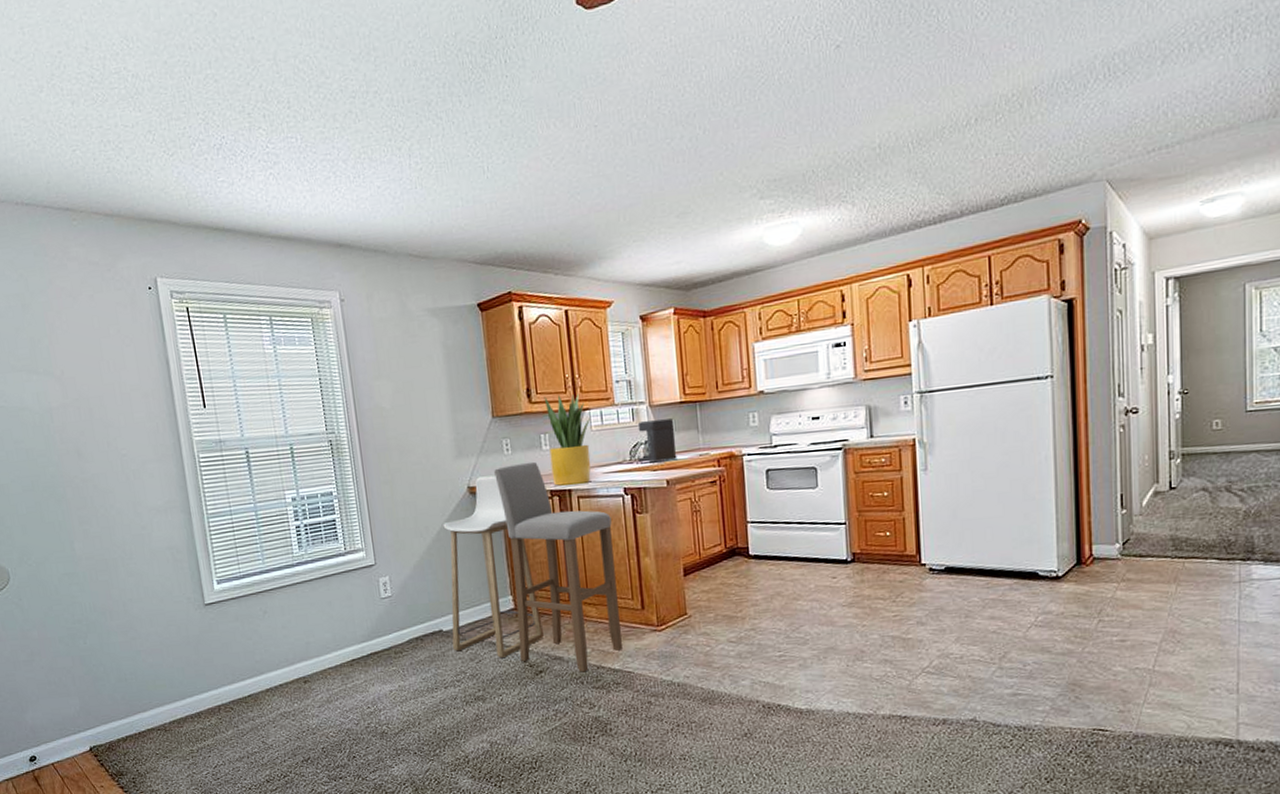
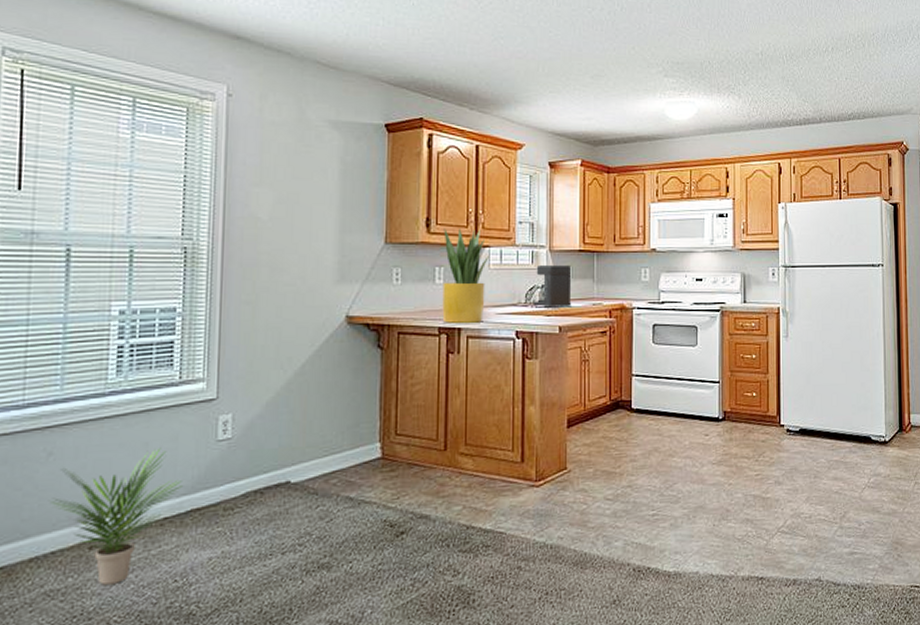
potted plant: none [271,605,362,709] -> present [49,448,184,585]
bar stool: present [443,475,544,659] -> none [299,306,411,517]
bar stool: present [494,461,622,673] -> none [379,295,499,534]

